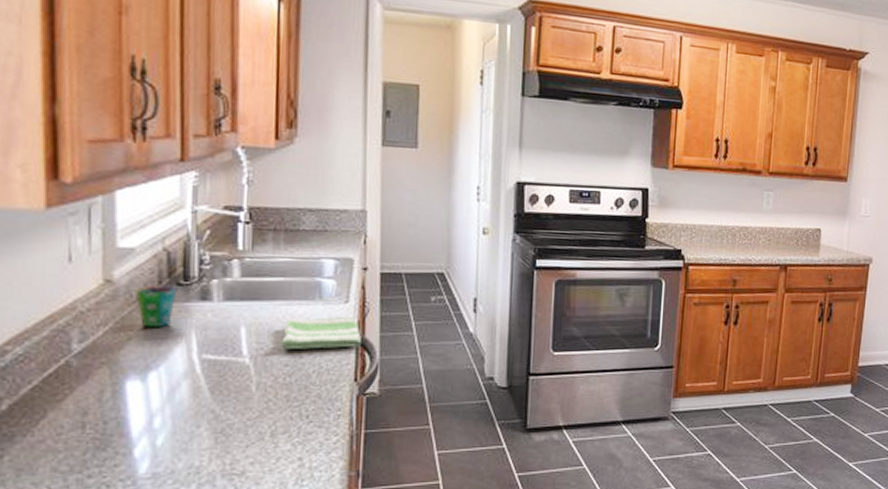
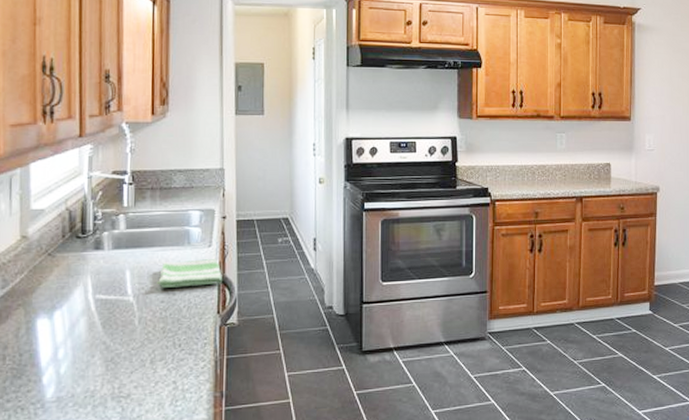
cup: present [134,285,177,328] -> none [44,239,77,275]

